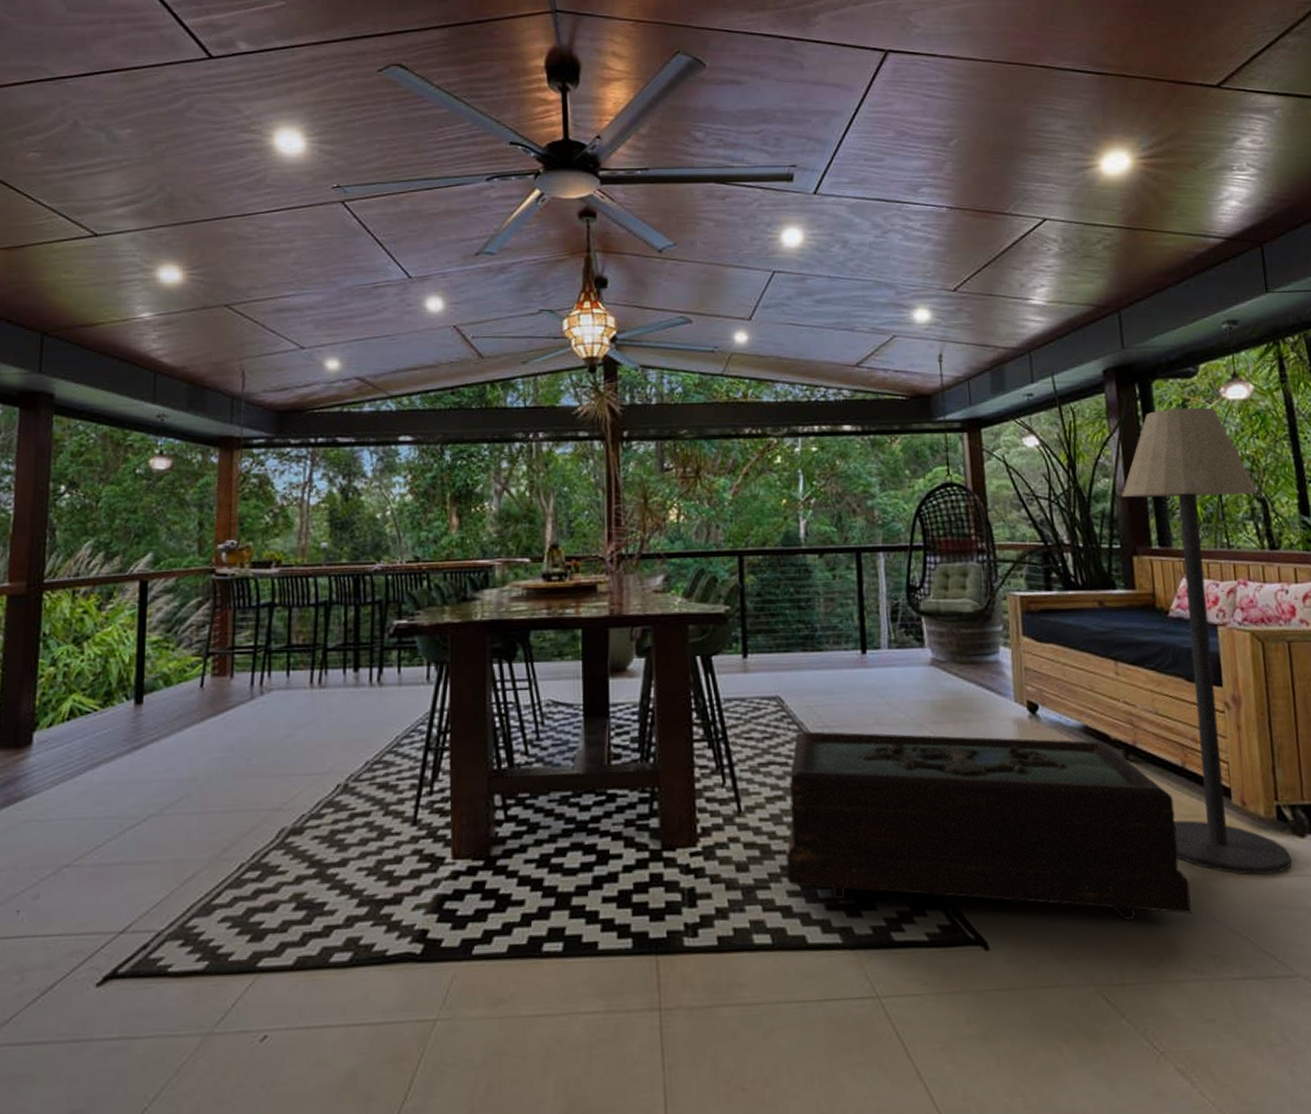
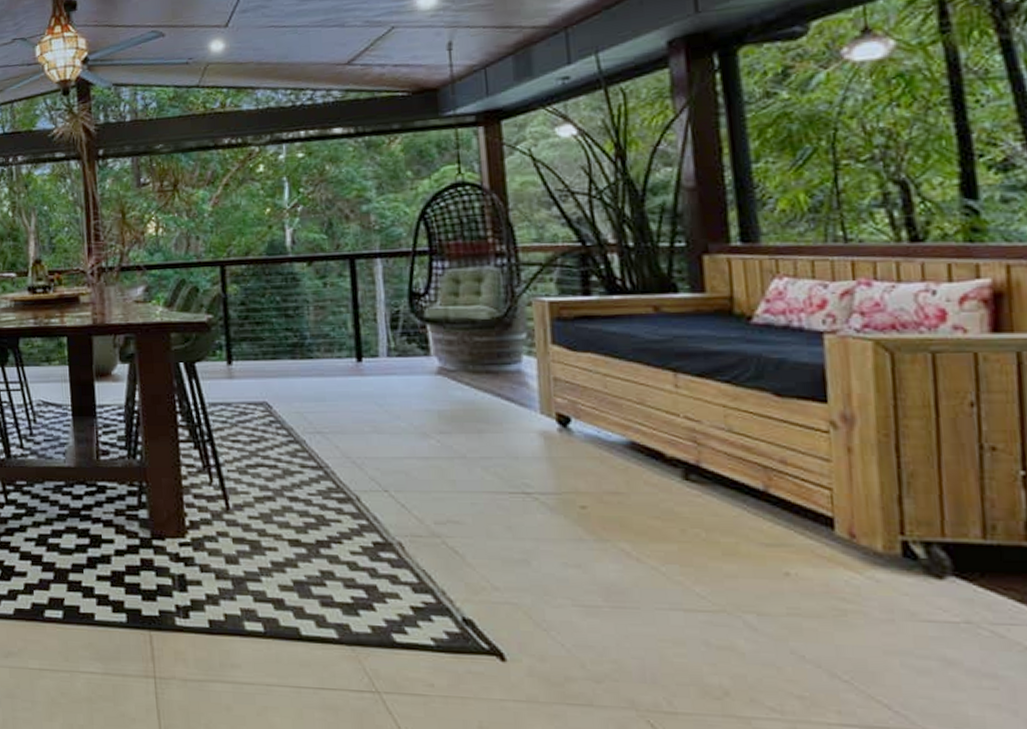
coffee table: present [785,731,1193,921] -> none [276,436,773,650]
floor lamp: present [1122,407,1292,875] -> none [690,73,922,617]

